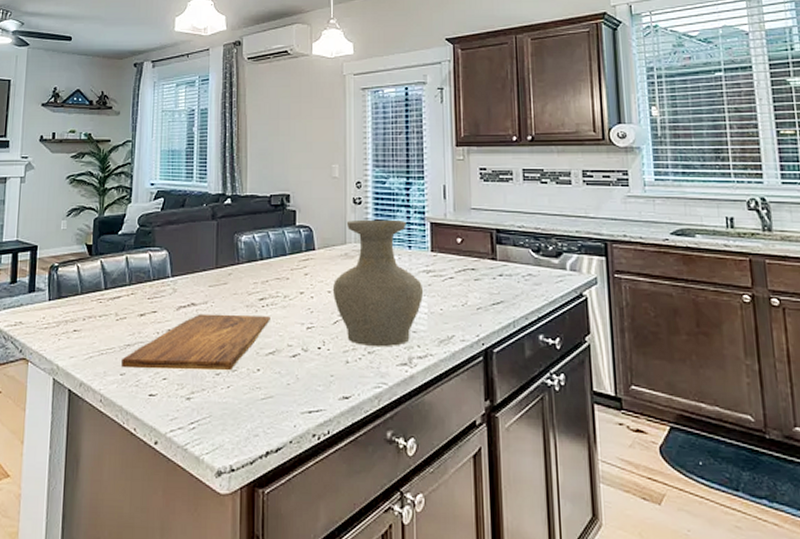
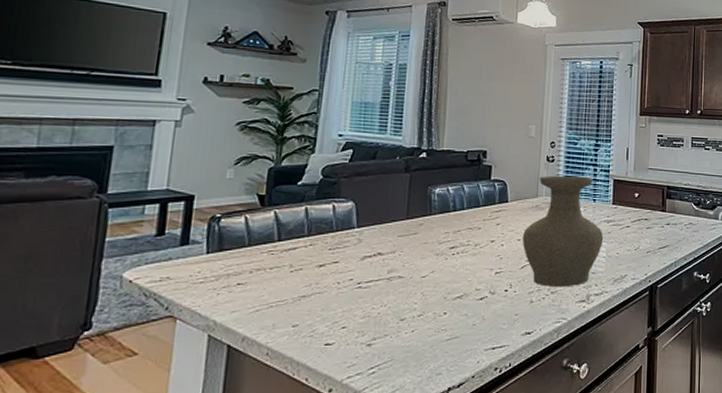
cutting board: present [121,313,270,371] -> none [294,262,460,320]

